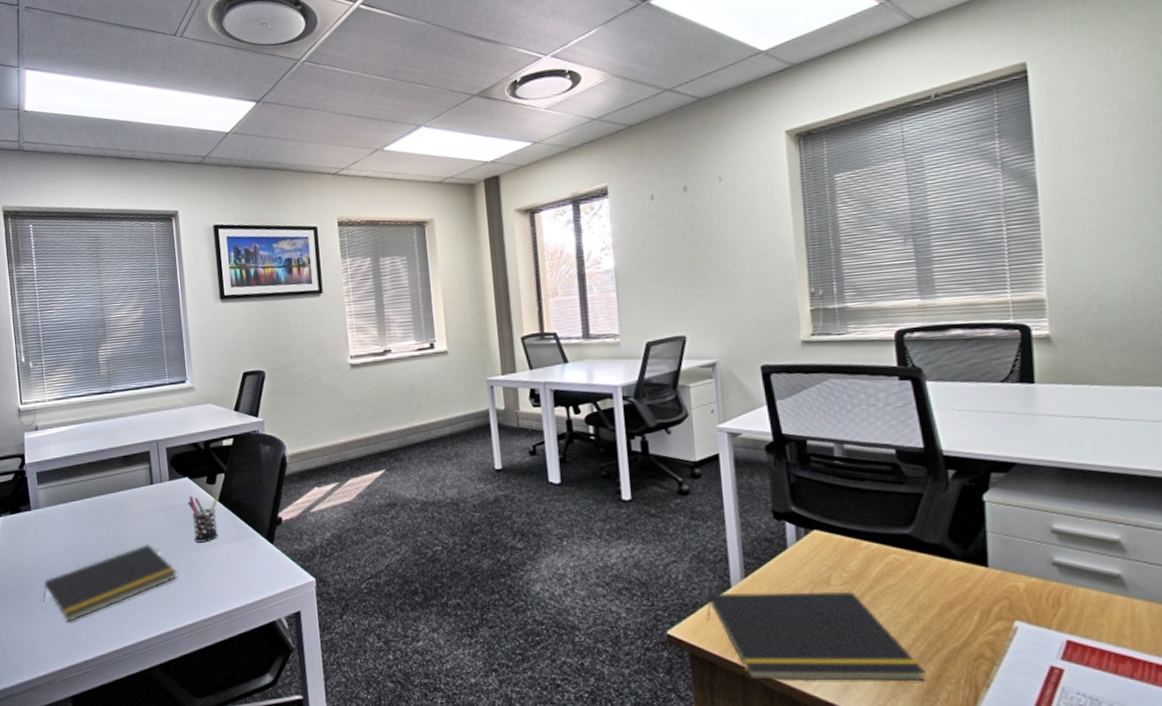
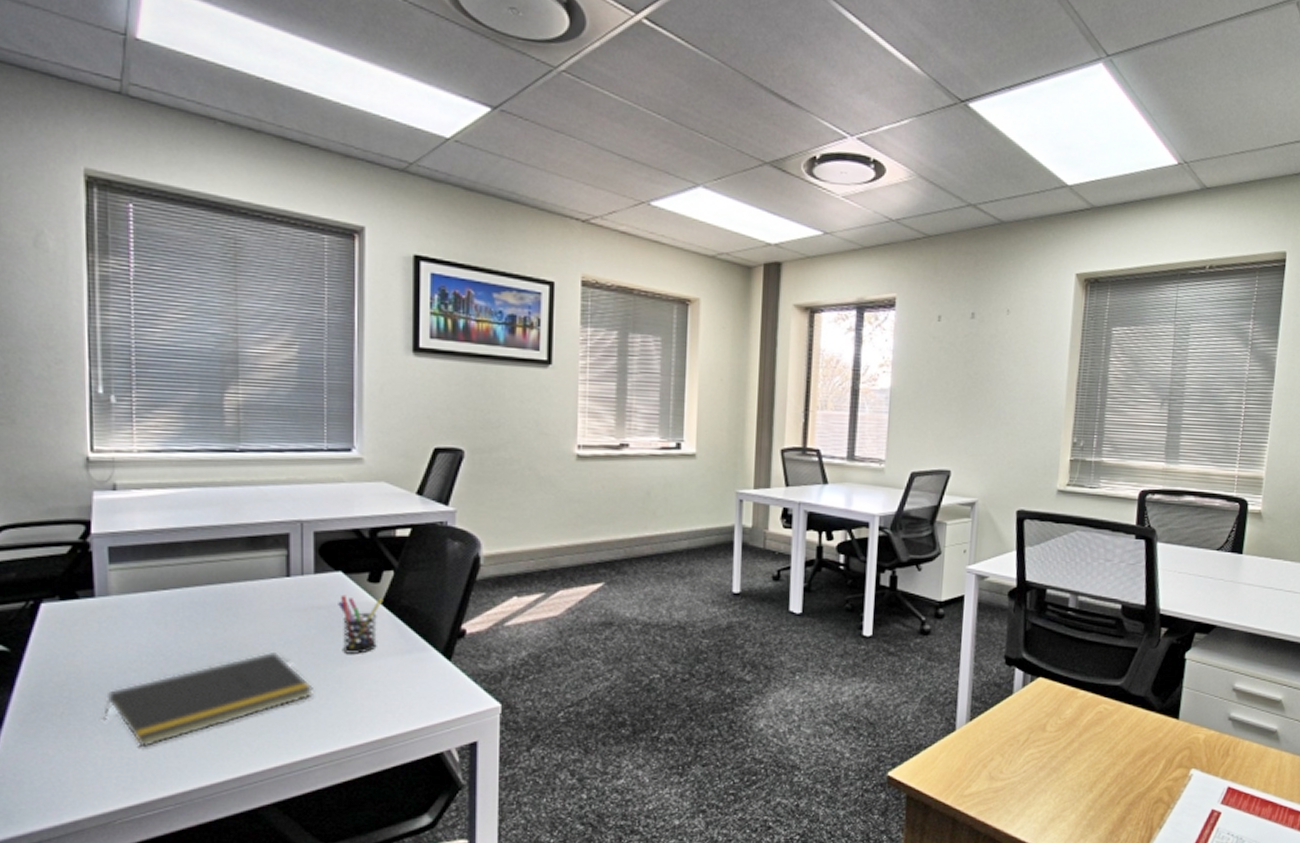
notepad: present [706,591,925,682] -> none [927,735,1113,824]

